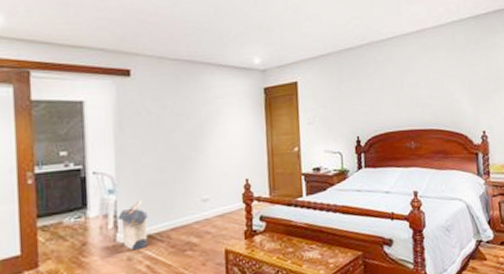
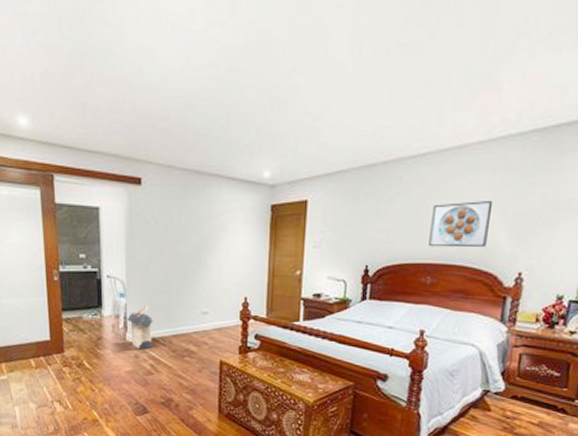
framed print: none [405,74,454,116] -> present [428,201,494,248]

